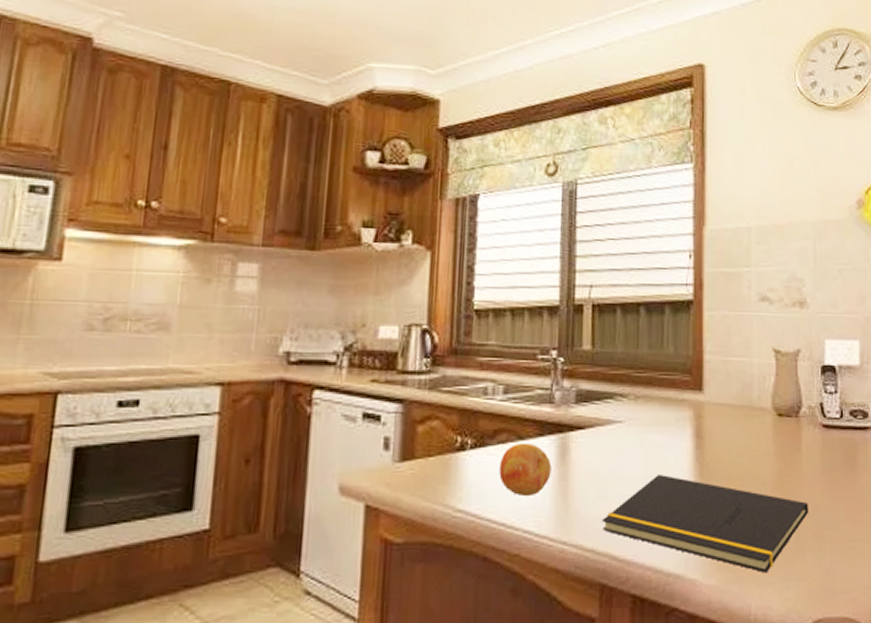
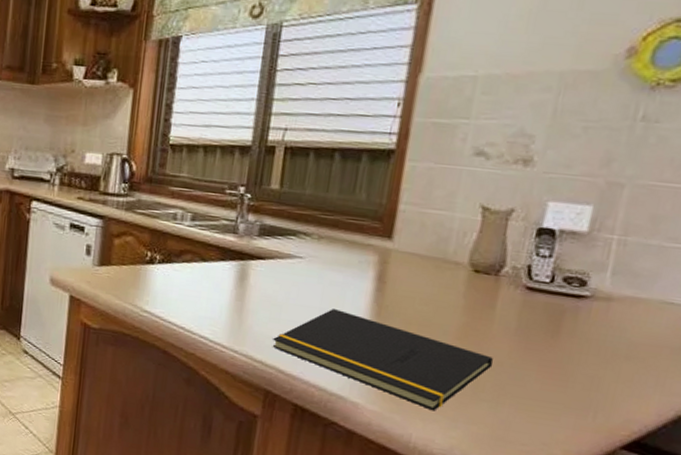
fruit: present [499,443,552,497] -> none [182,264,230,309]

